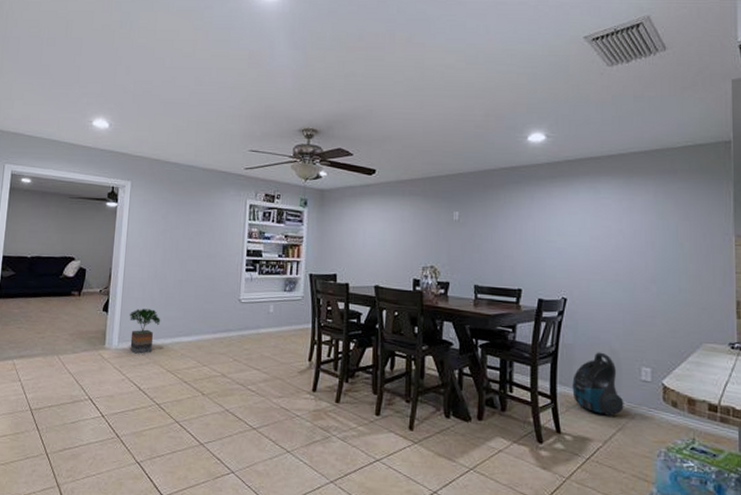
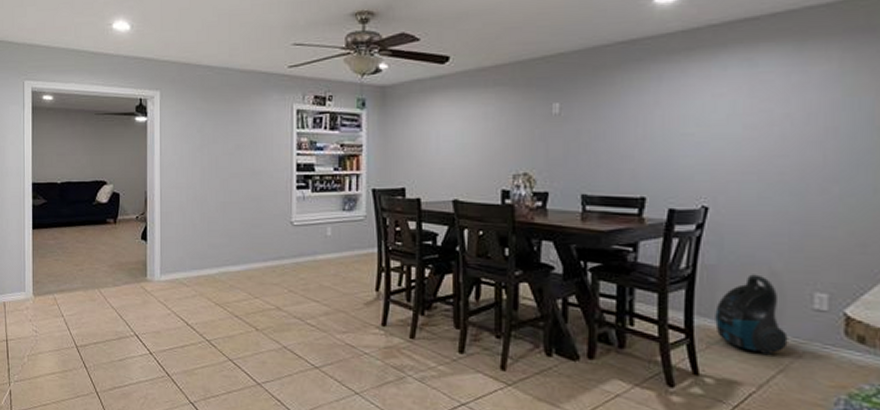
potted tree: present [129,308,161,354] -> none [169,235,205,286]

